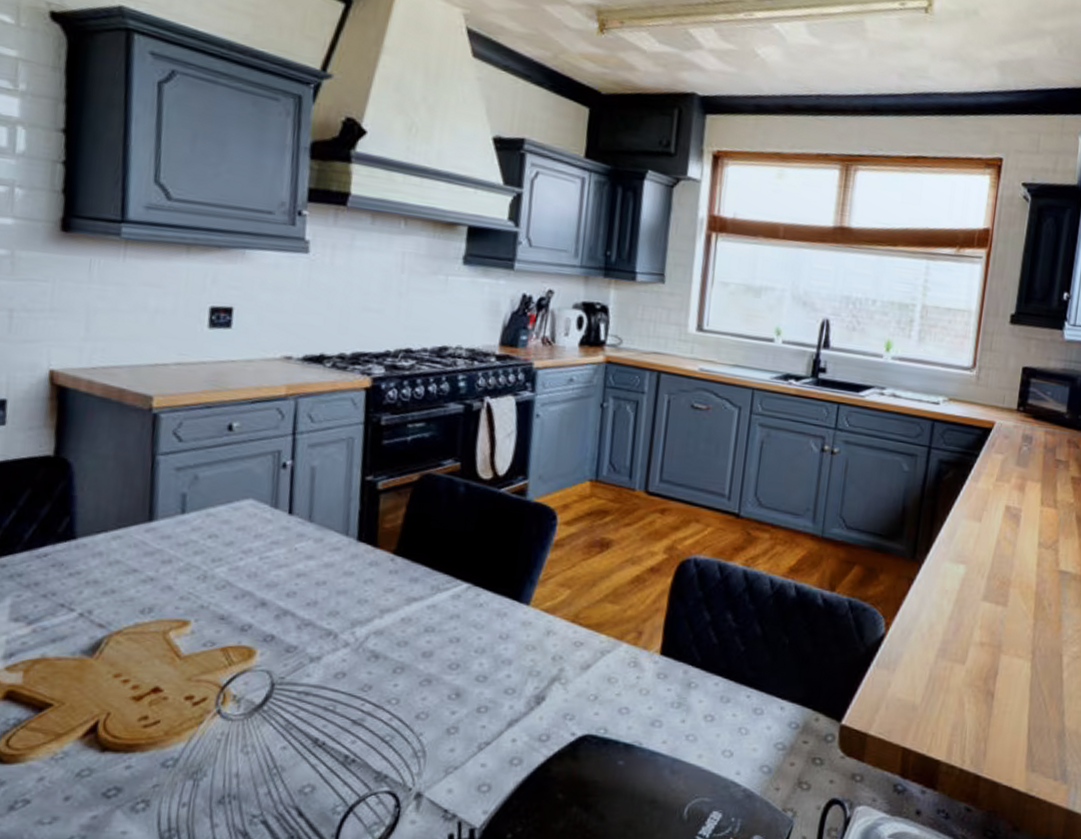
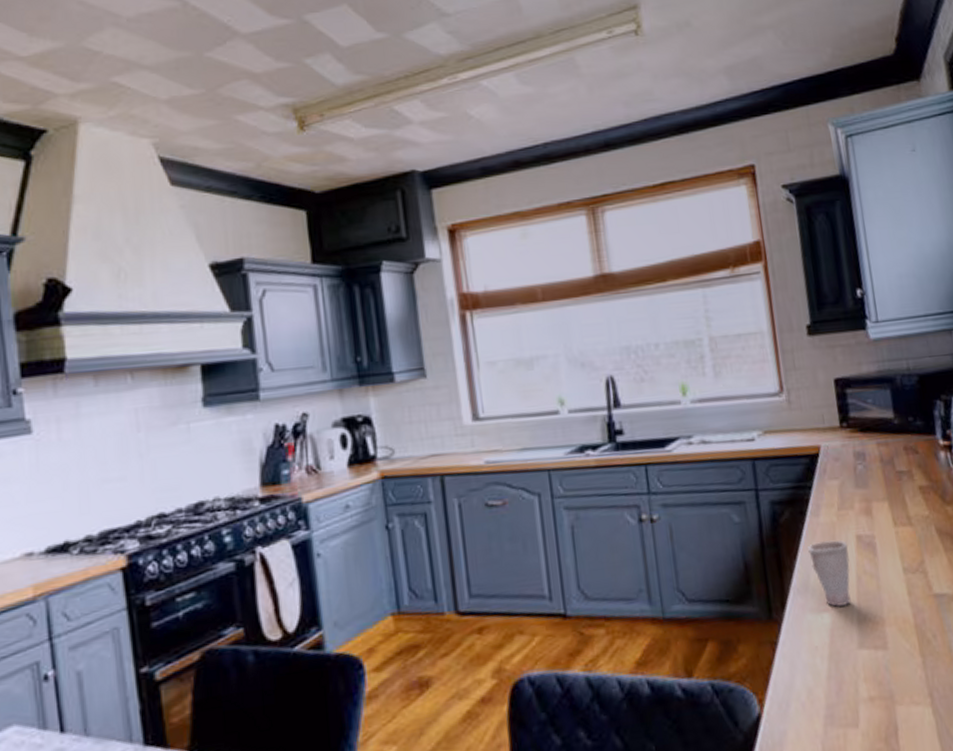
cup: none [961,504,997,562] -> present [808,539,851,607]

